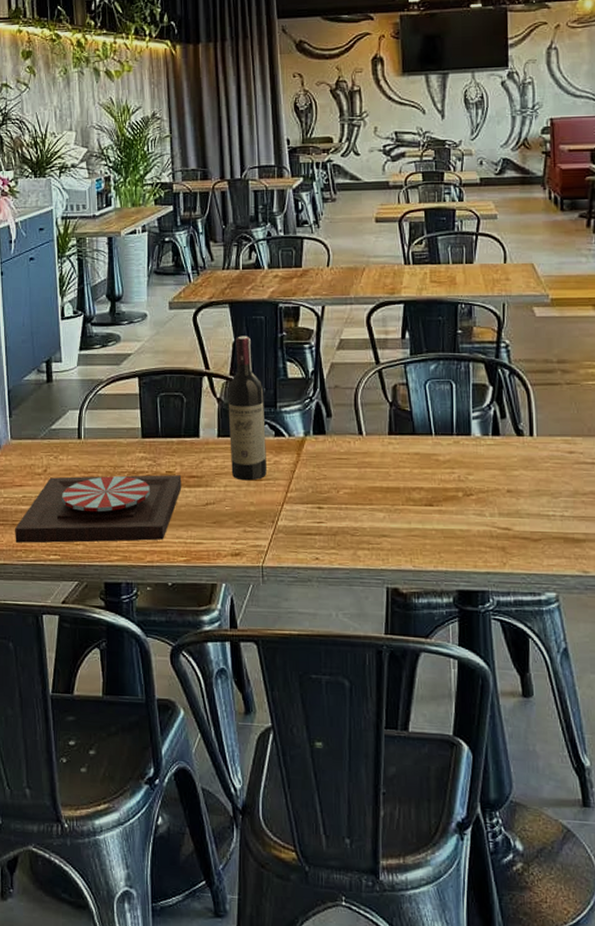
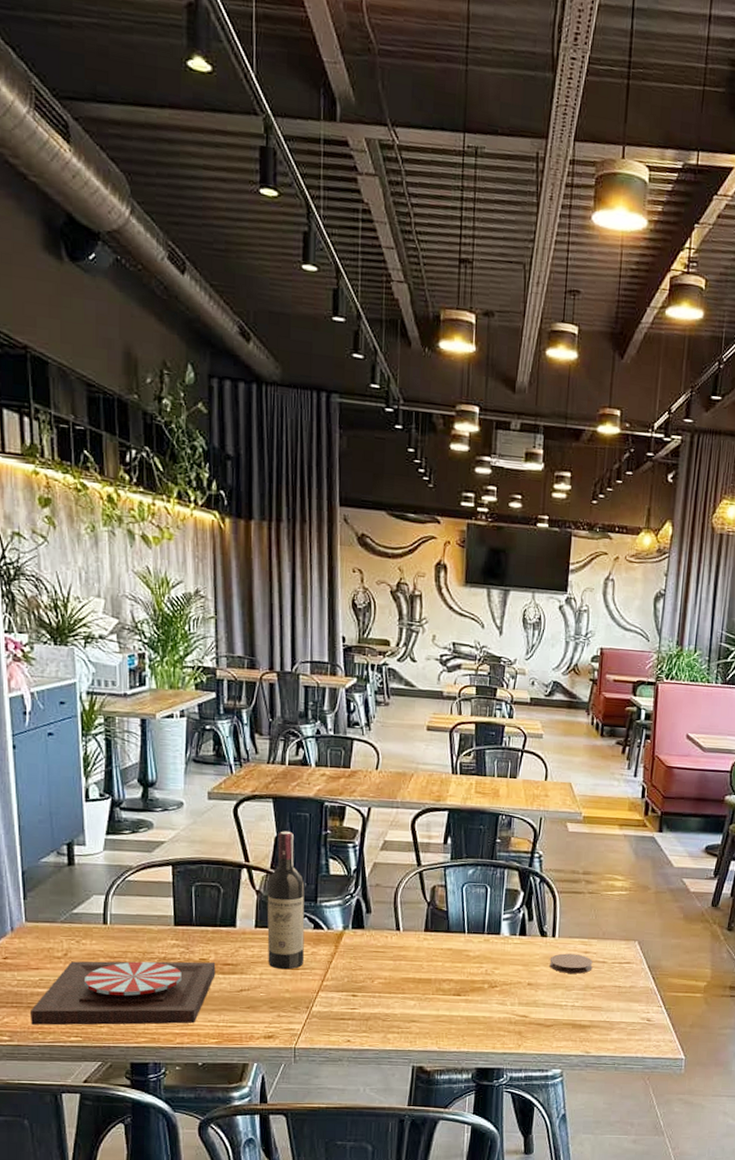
coaster: none [529,454,581,478] -> present [549,953,593,974]

